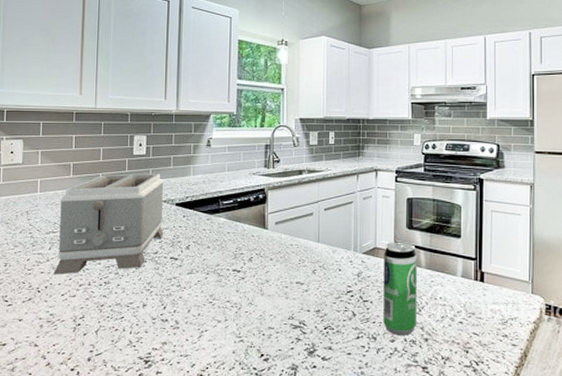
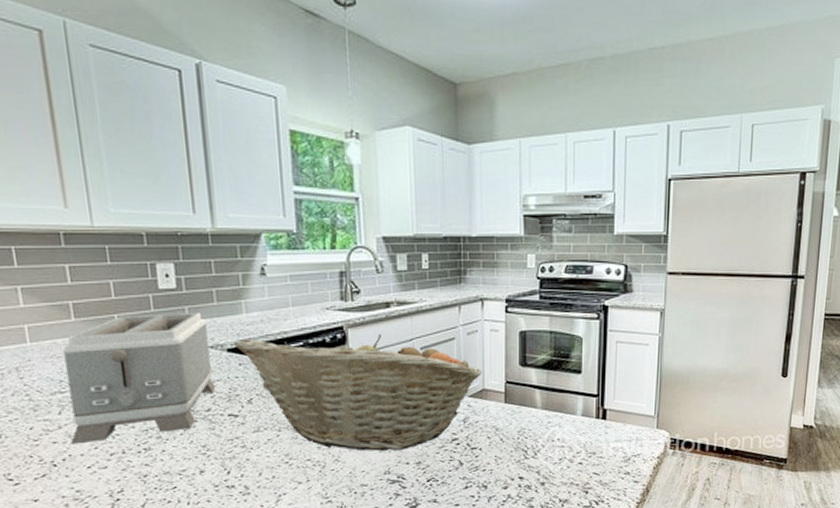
fruit basket: none [181,195,374,298] -> present [234,333,482,451]
beverage can: present [383,241,417,336] -> none [493,381,532,482]

